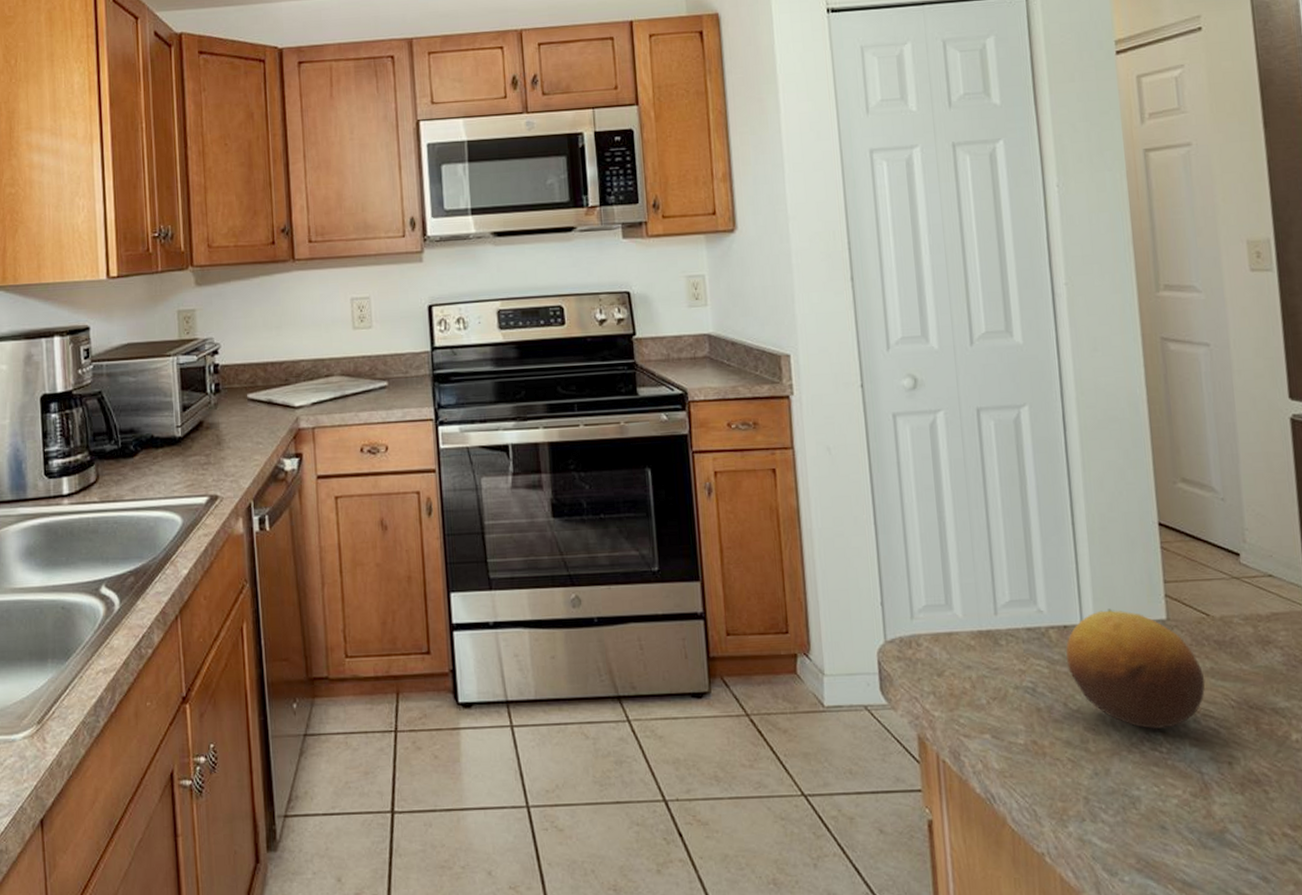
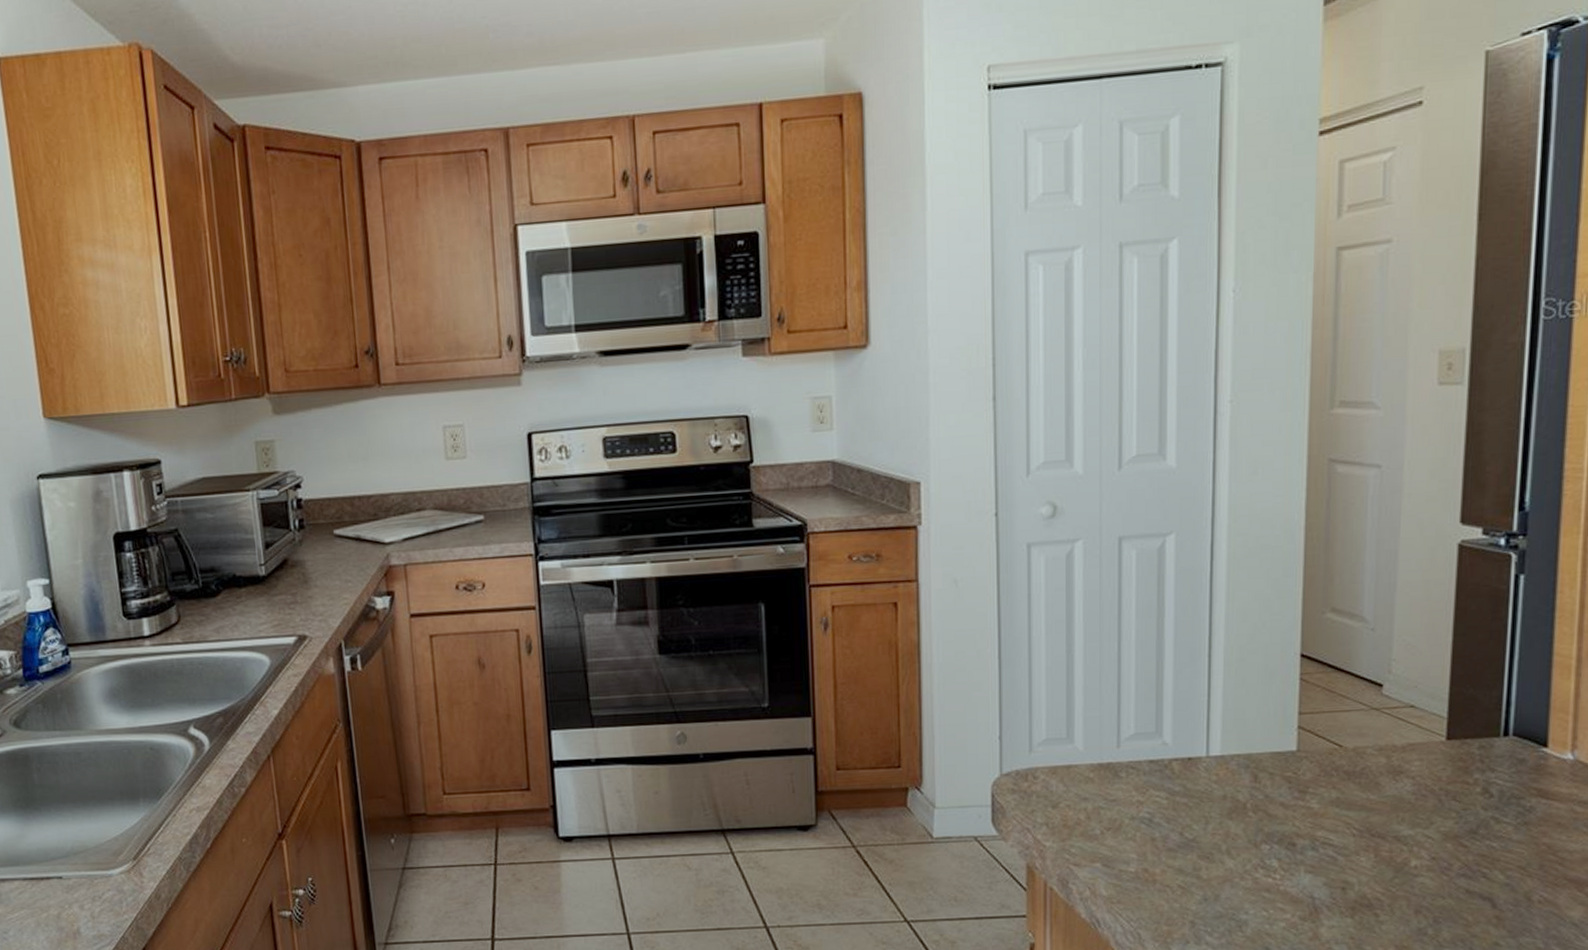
fruit: present [1066,609,1205,730] -> none [1188,741,1329,858]

